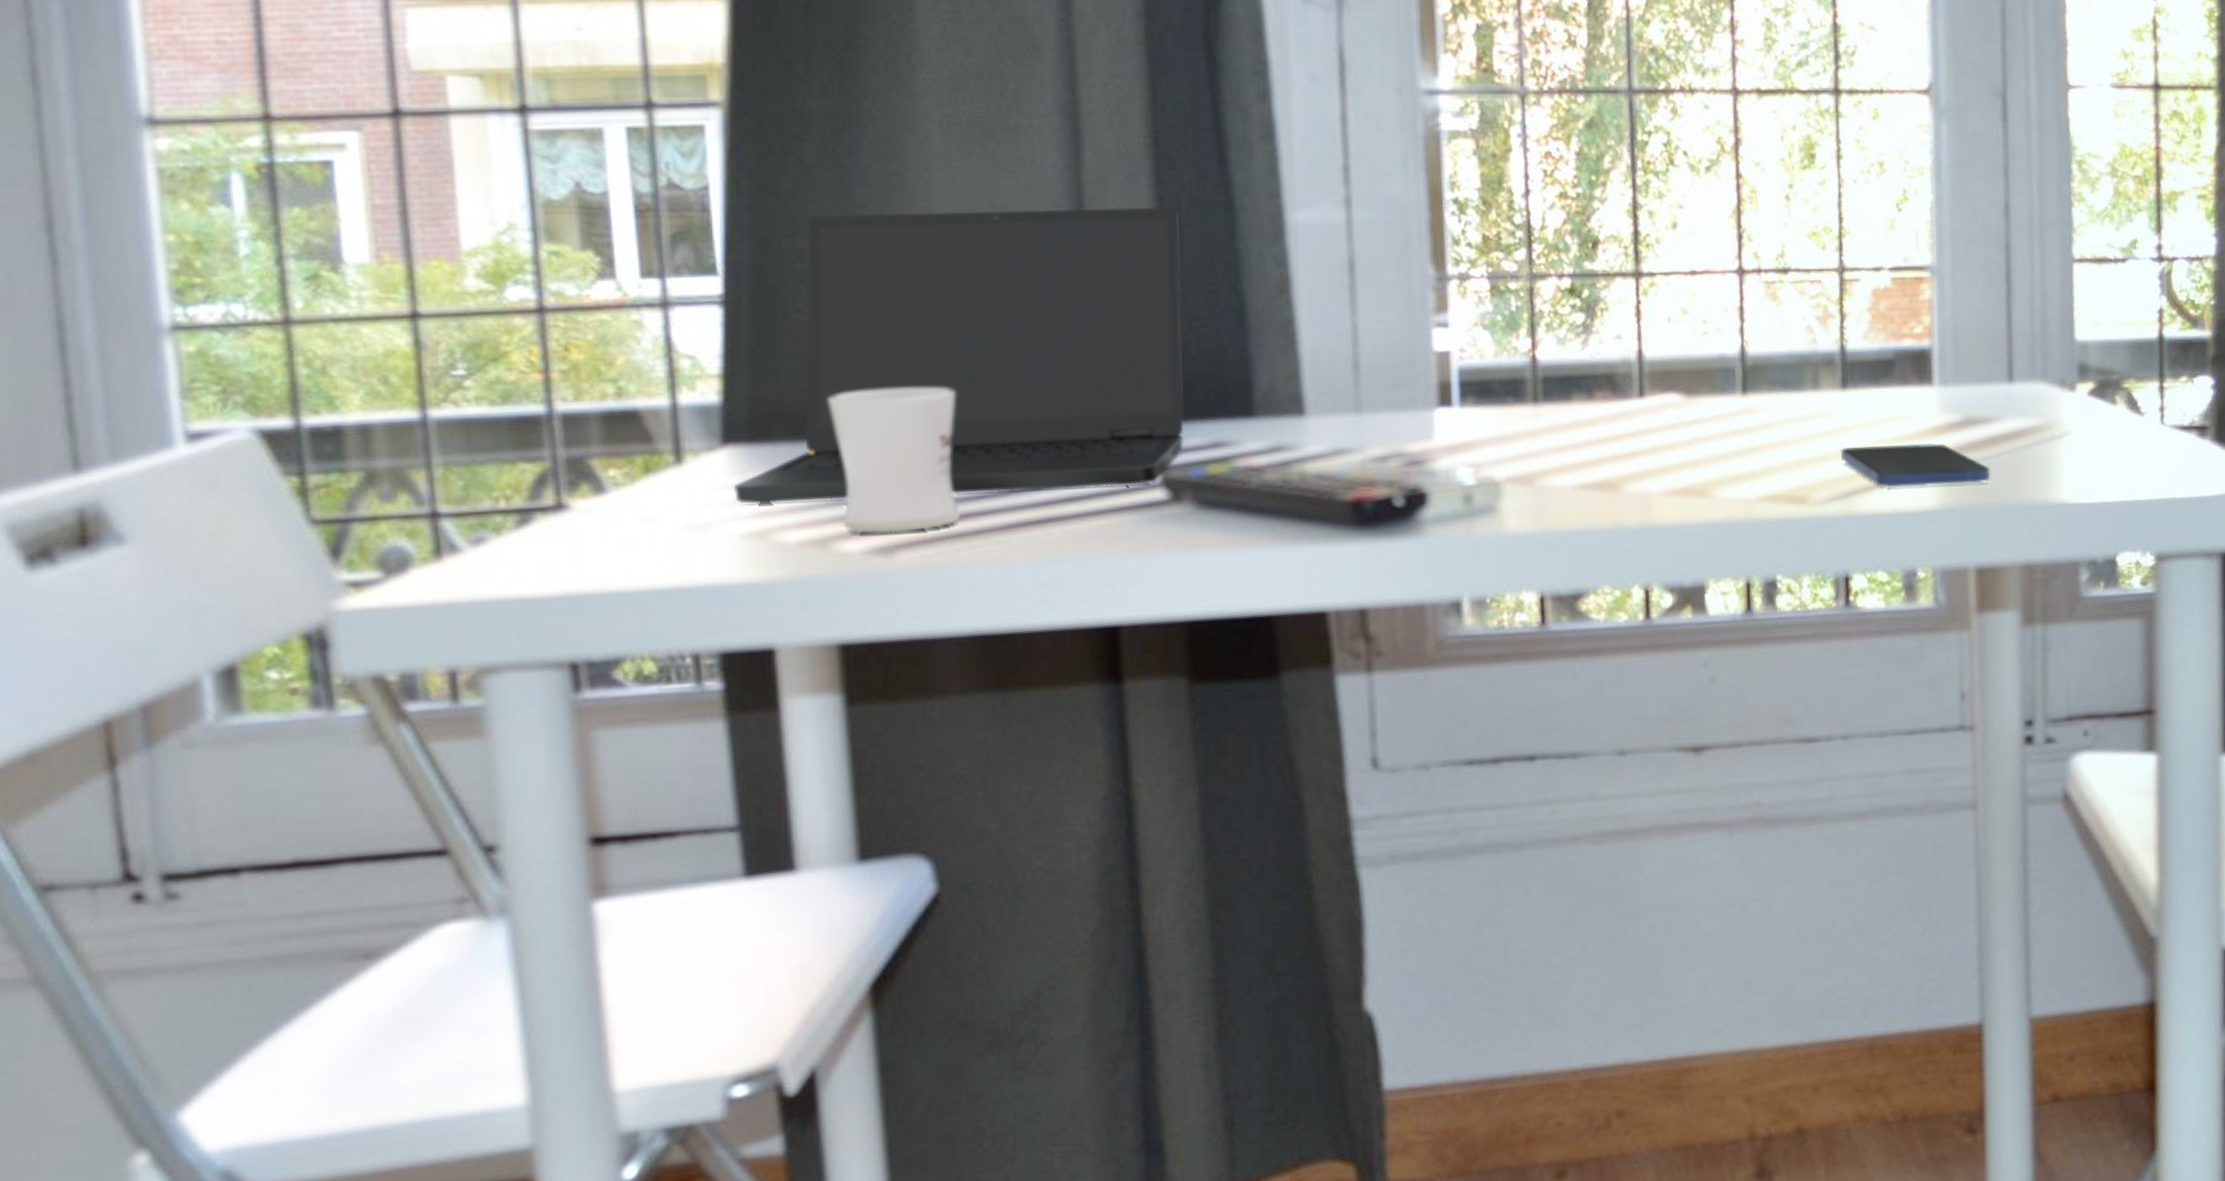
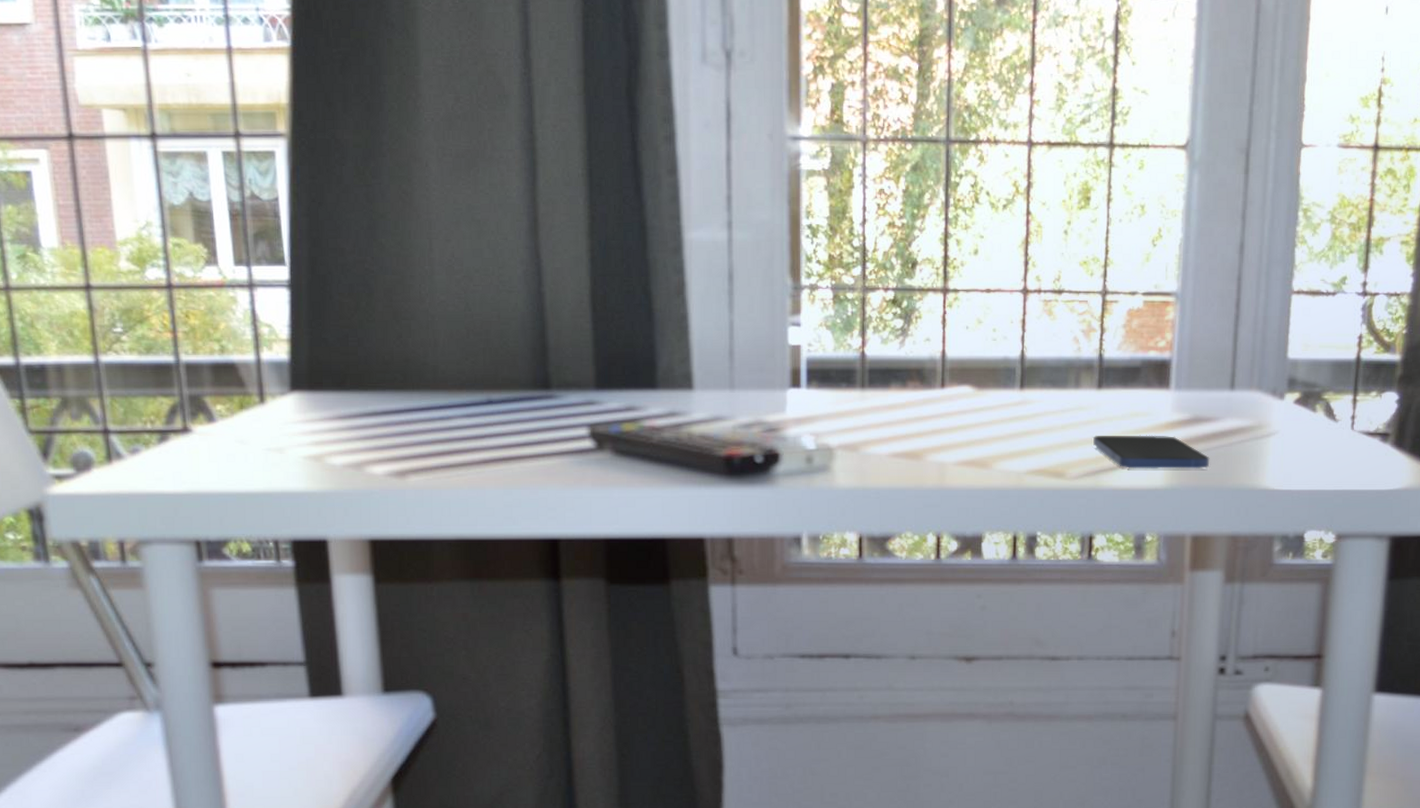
laptop: present [734,207,1184,504] -> none [299,222,607,436]
mug: present [829,387,961,533] -> none [361,355,451,461]

